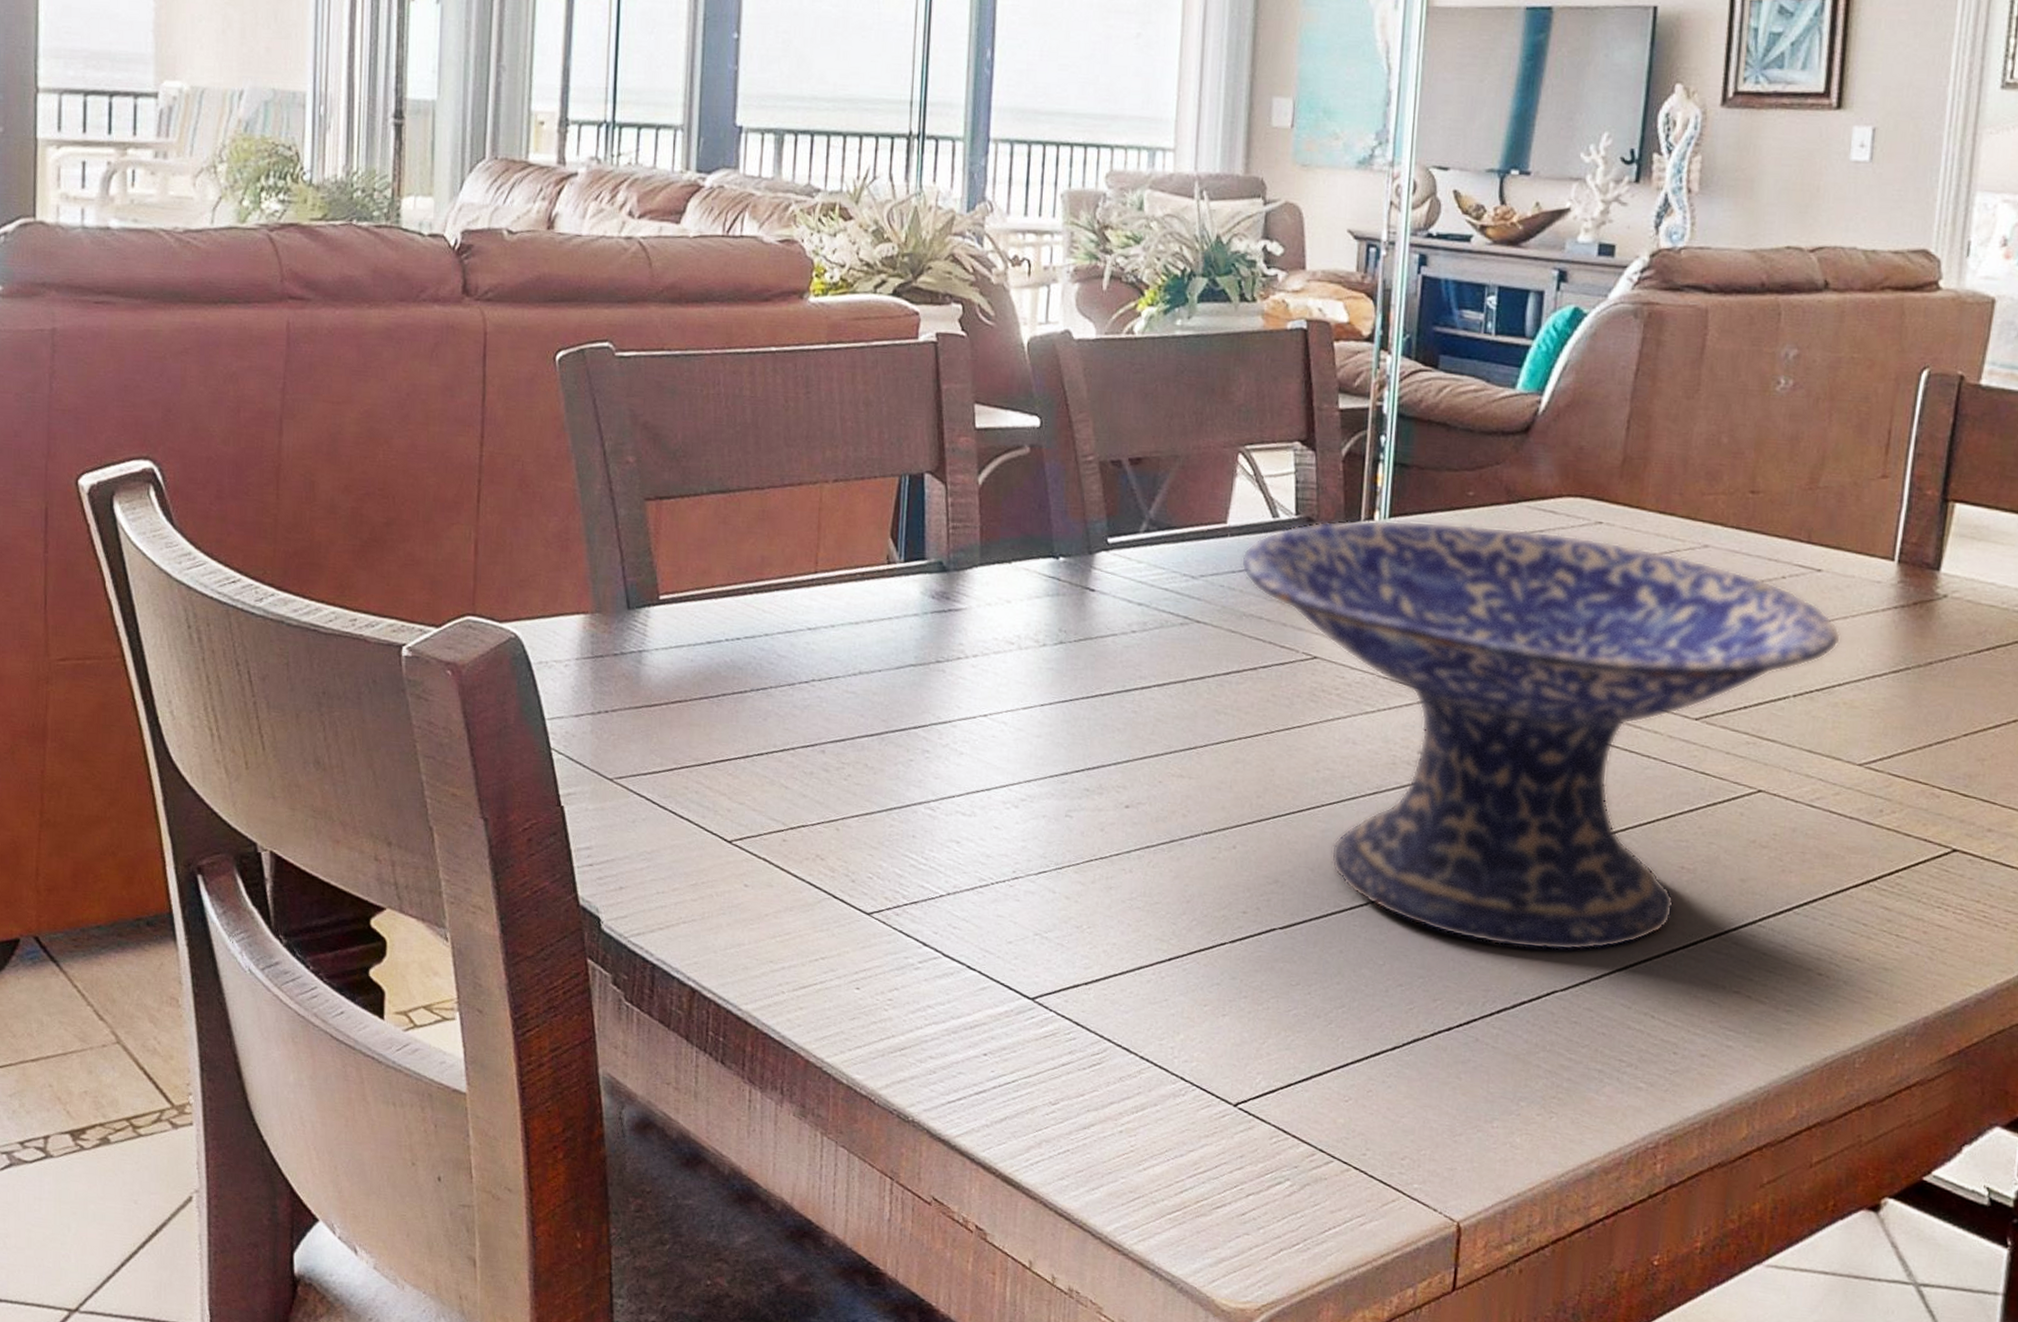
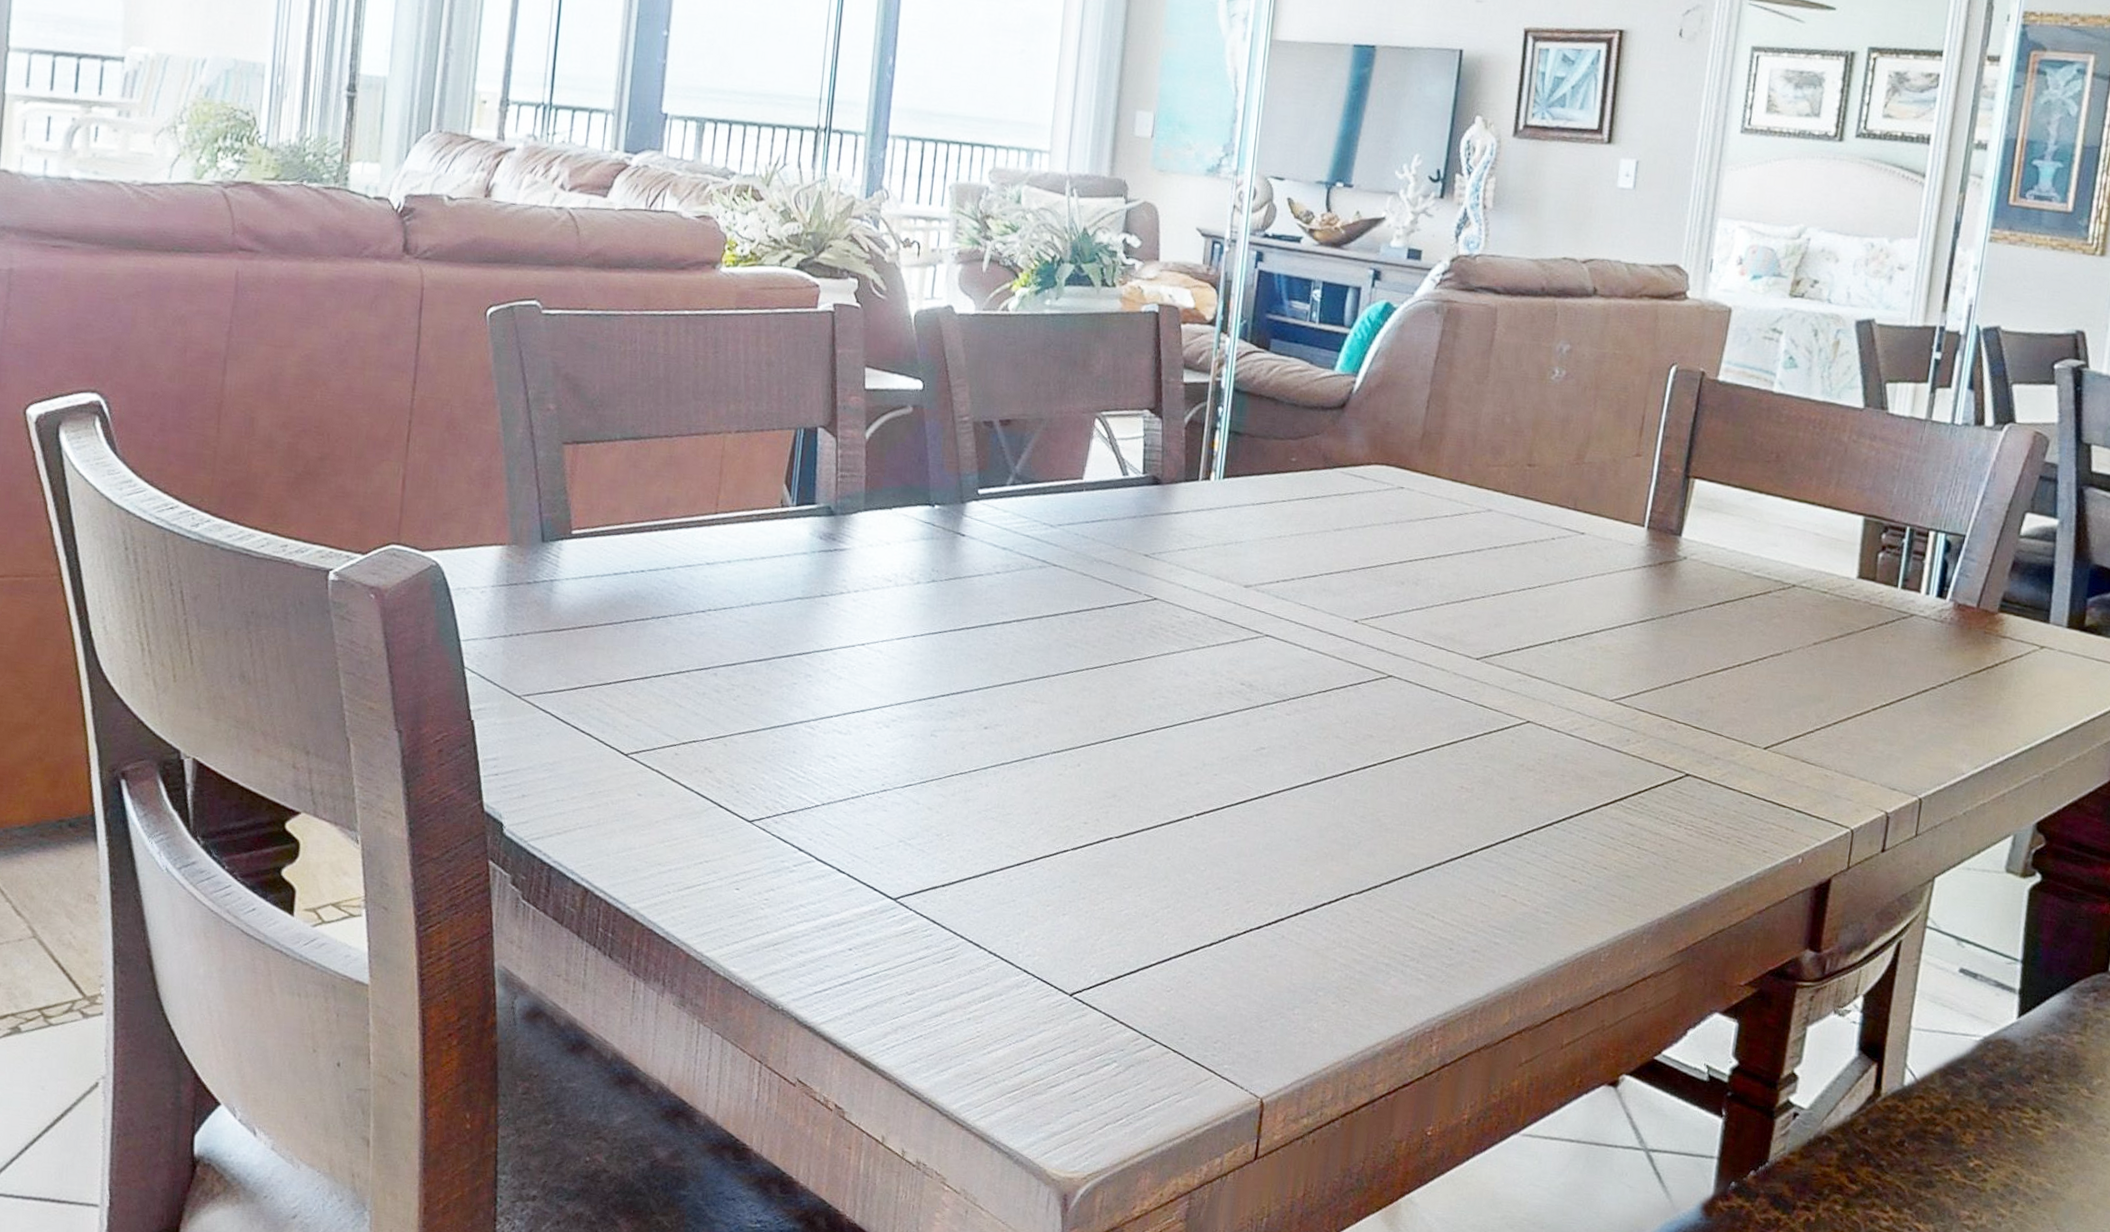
decorative bowl: present [1240,520,1842,951] -> none [1093,479,1600,859]

